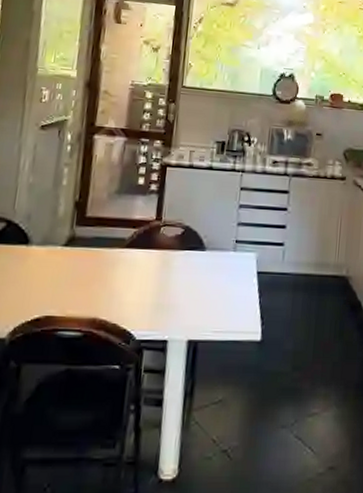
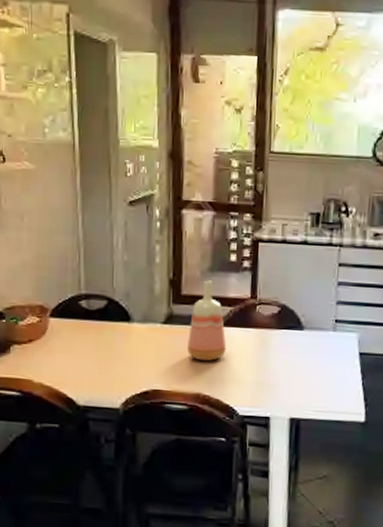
vase: none [87,202,128,283] -> present [187,280,227,361]

